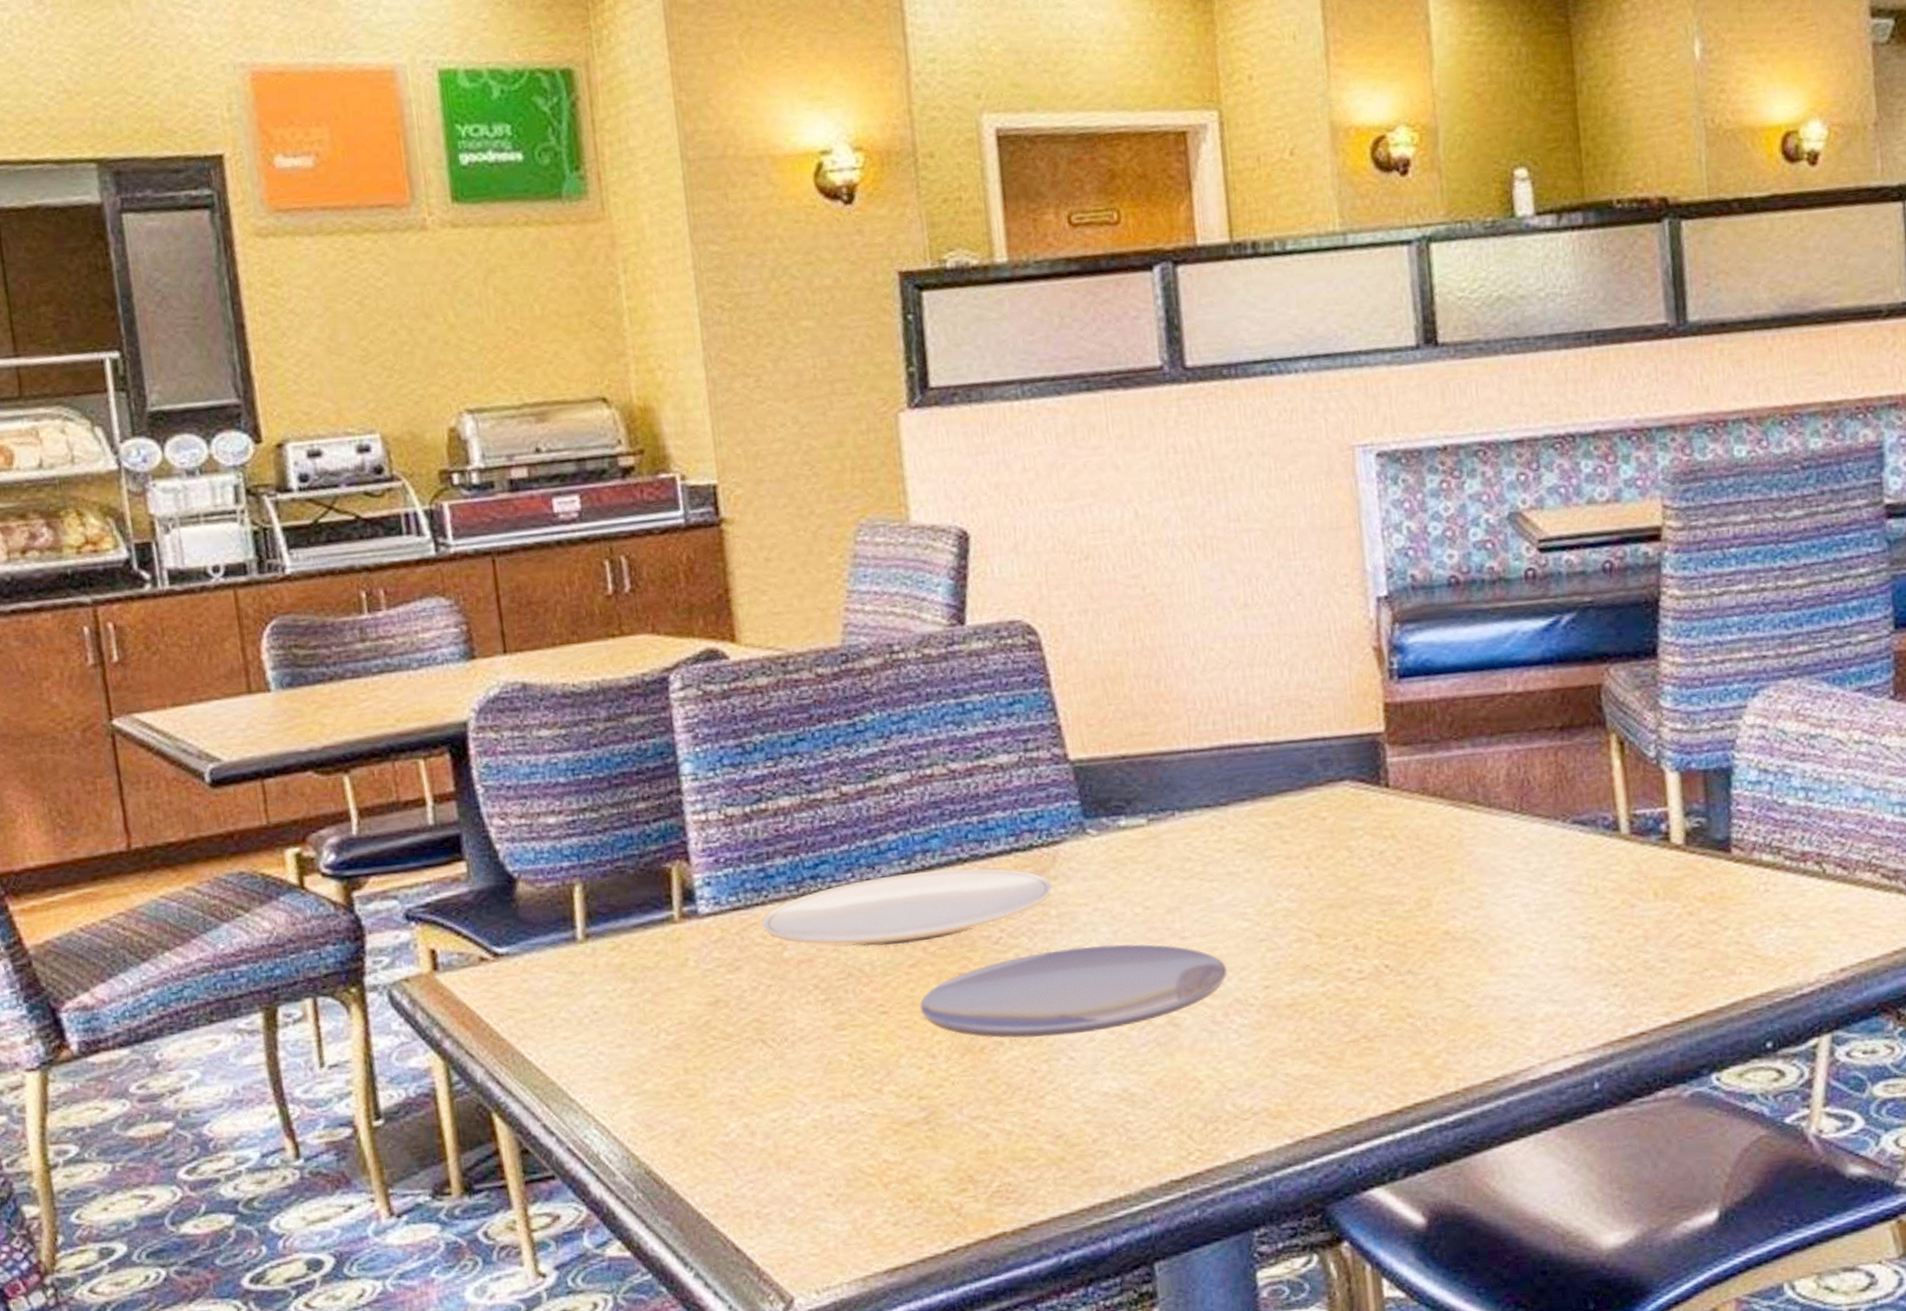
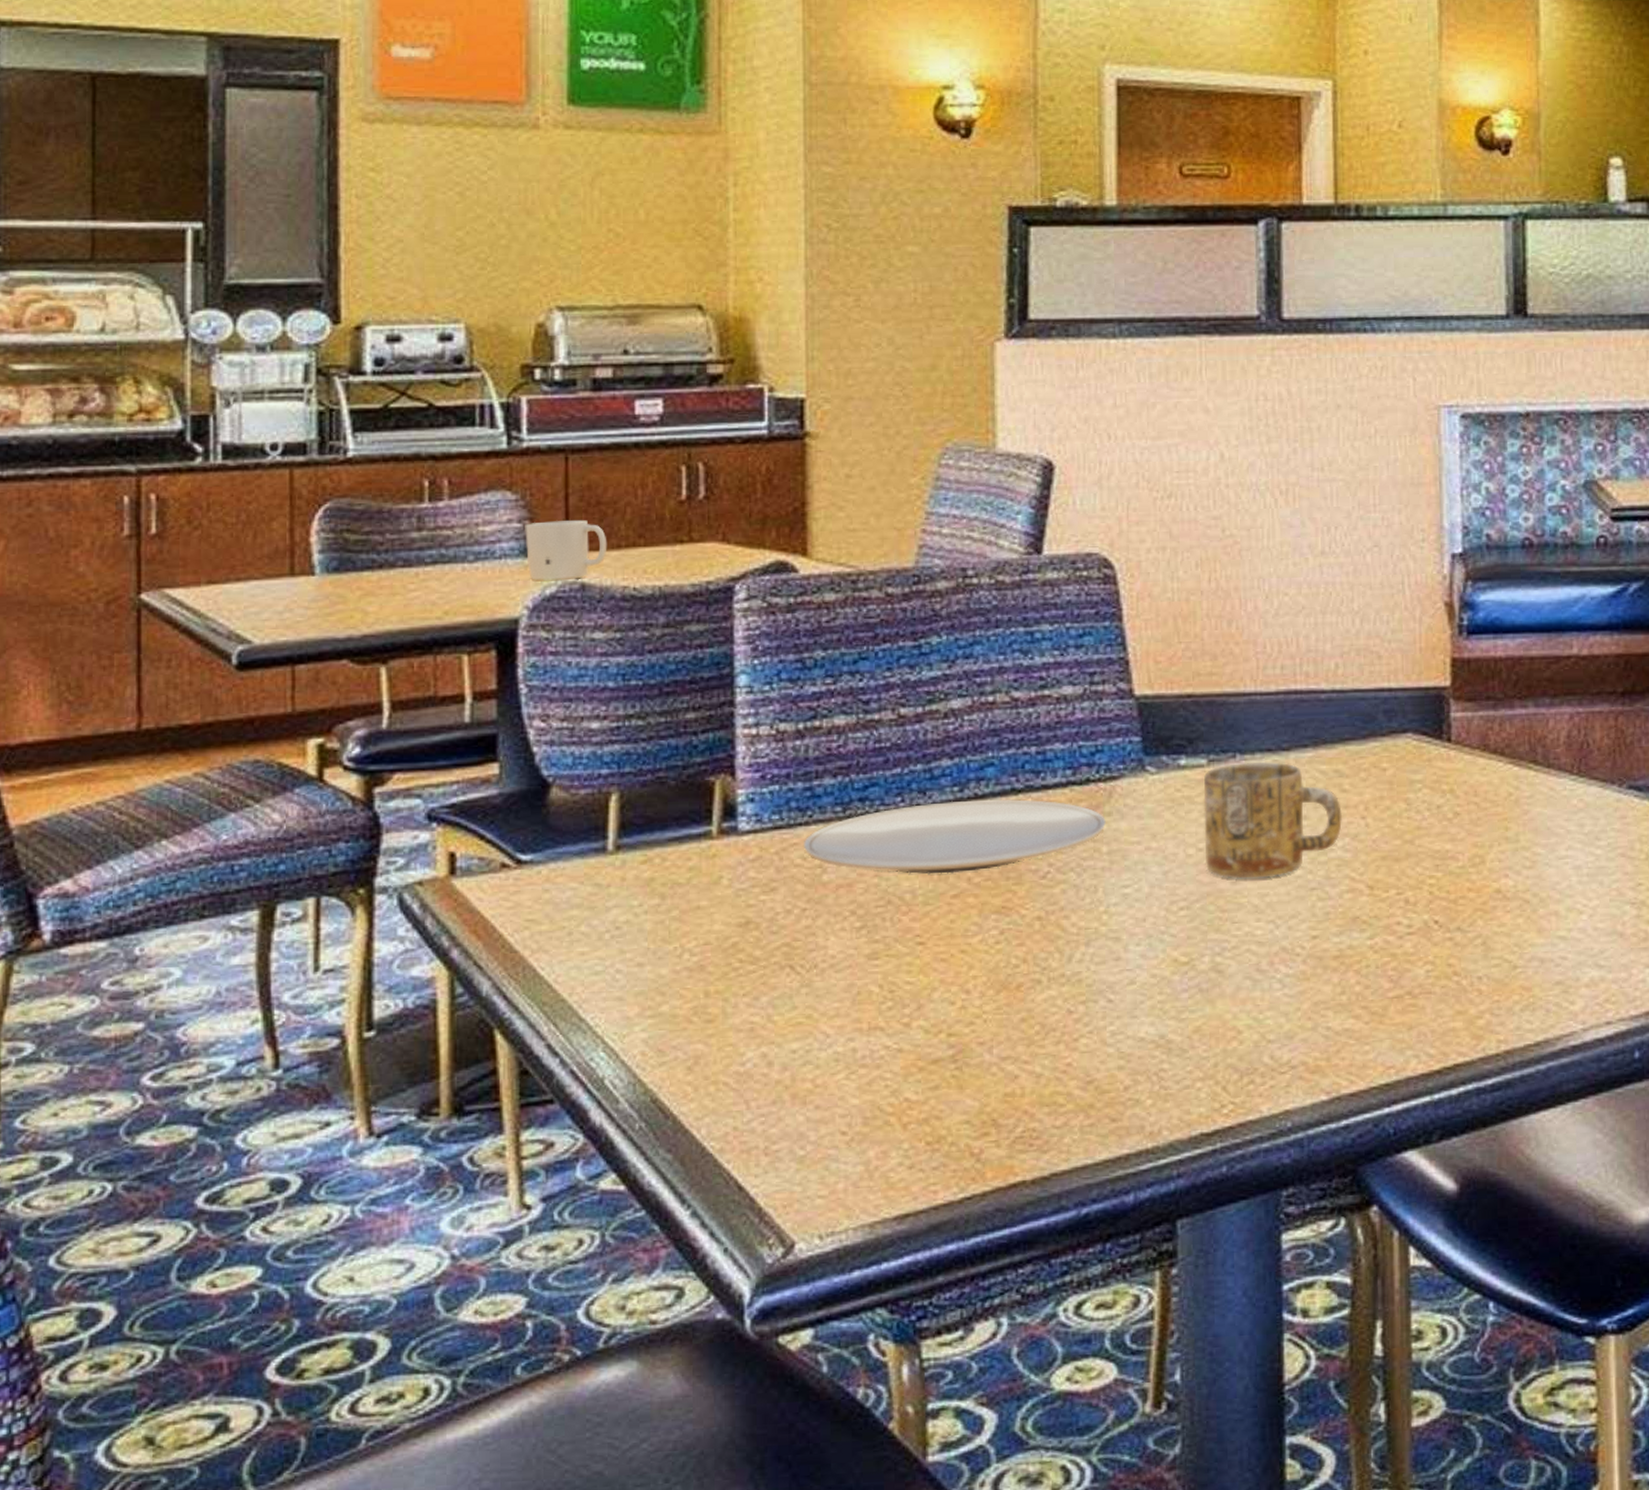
mug: none [462,621,543,685] -> present [525,520,607,582]
plate: present [919,943,1227,1039] -> none [958,885,1276,978]
mug: none [1145,817,1286,934] -> present [1203,761,1342,879]

